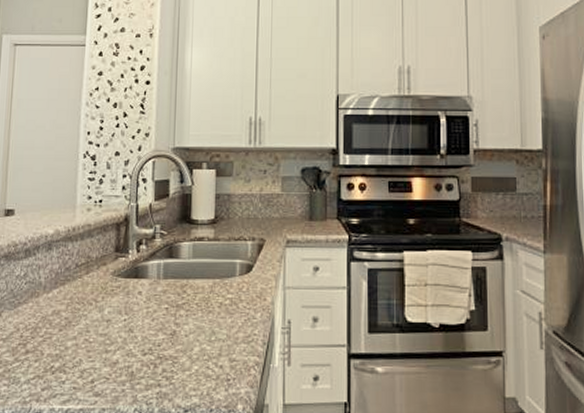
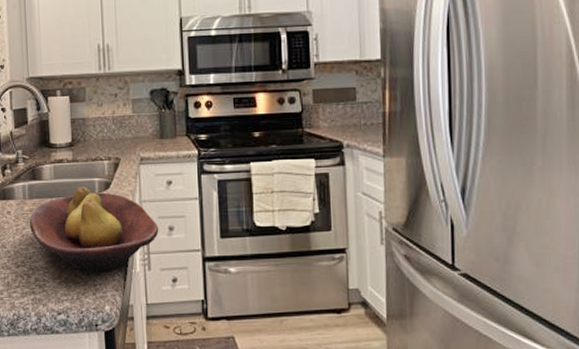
fruit bowl: none [161,268,302,366] -> present [29,186,159,273]

